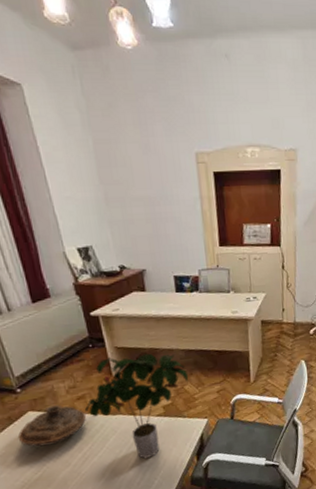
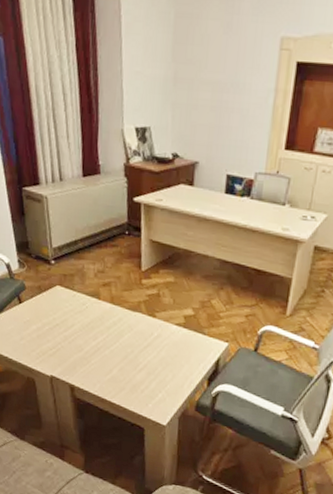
decorative bowl: present [18,405,86,447] -> none [44,285,107,326]
potted plant: present [84,353,189,459] -> none [107,248,219,368]

